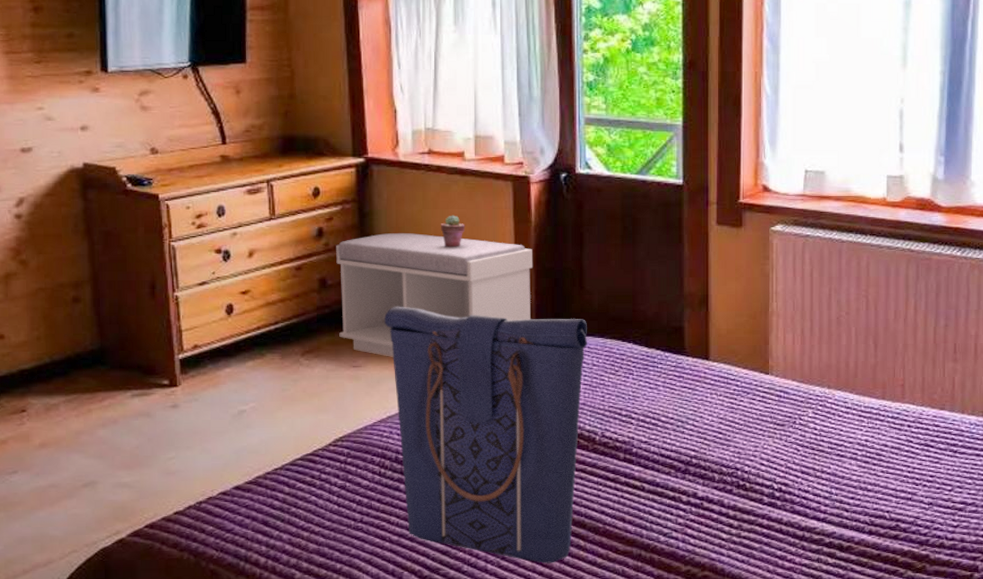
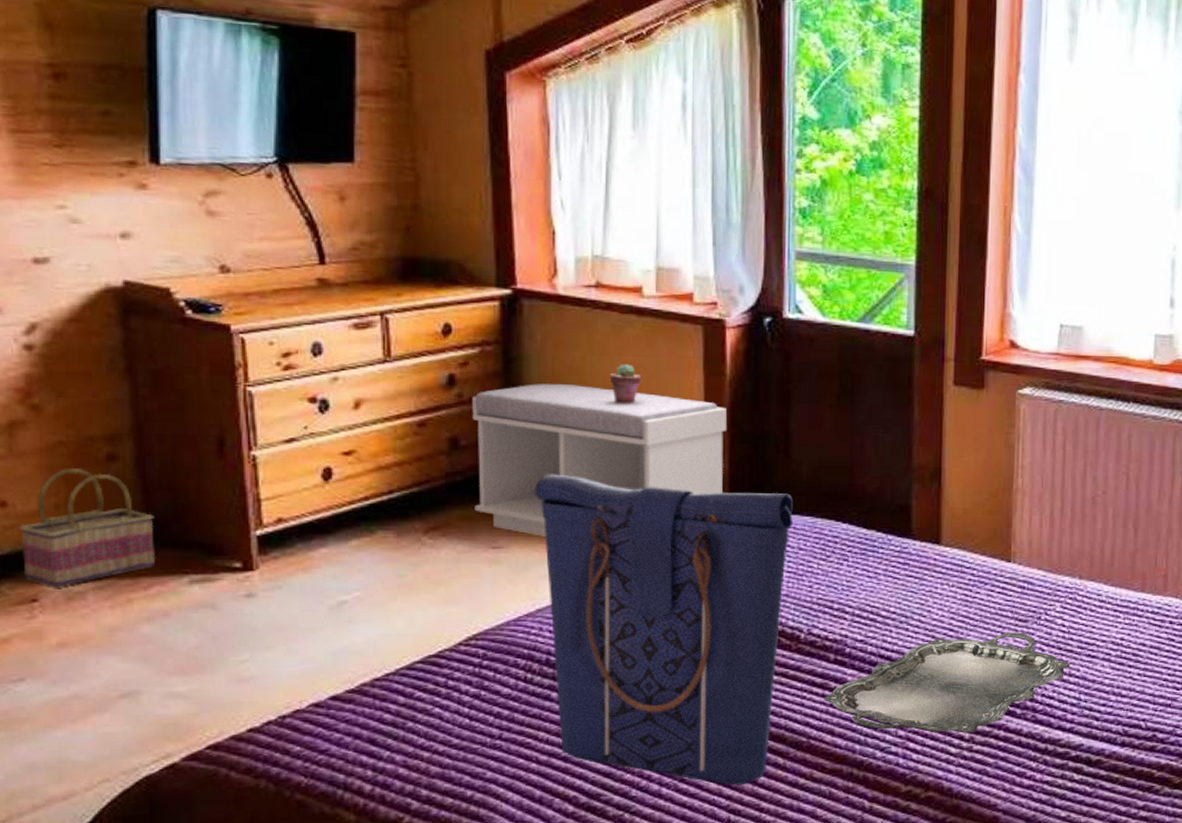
basket: none [13,307,108,400] -> present [19,467,156,587]
serving tray: none [616,435,823,522] -> present [823,632,1071,734]

